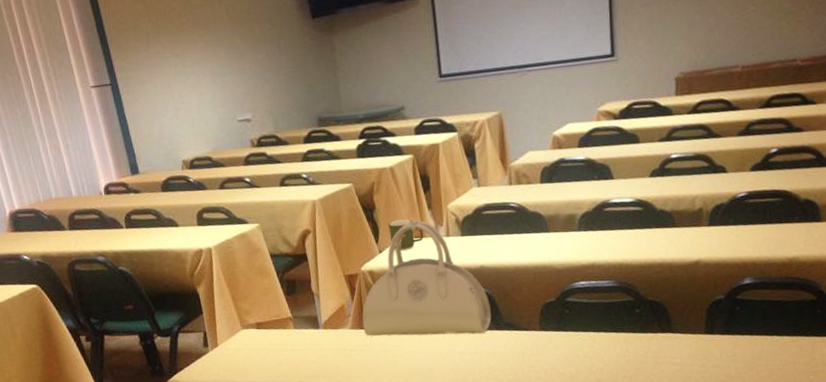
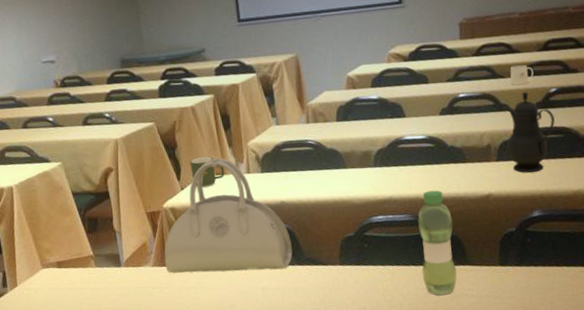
water bottle: none [621,255,660,363] -> present [417,190,457,295]
coffeepot: none [720,151,774,238] -> present [506,91,555,173]
mug: none [728,123,754,146] -> present [510,64,534,86]

